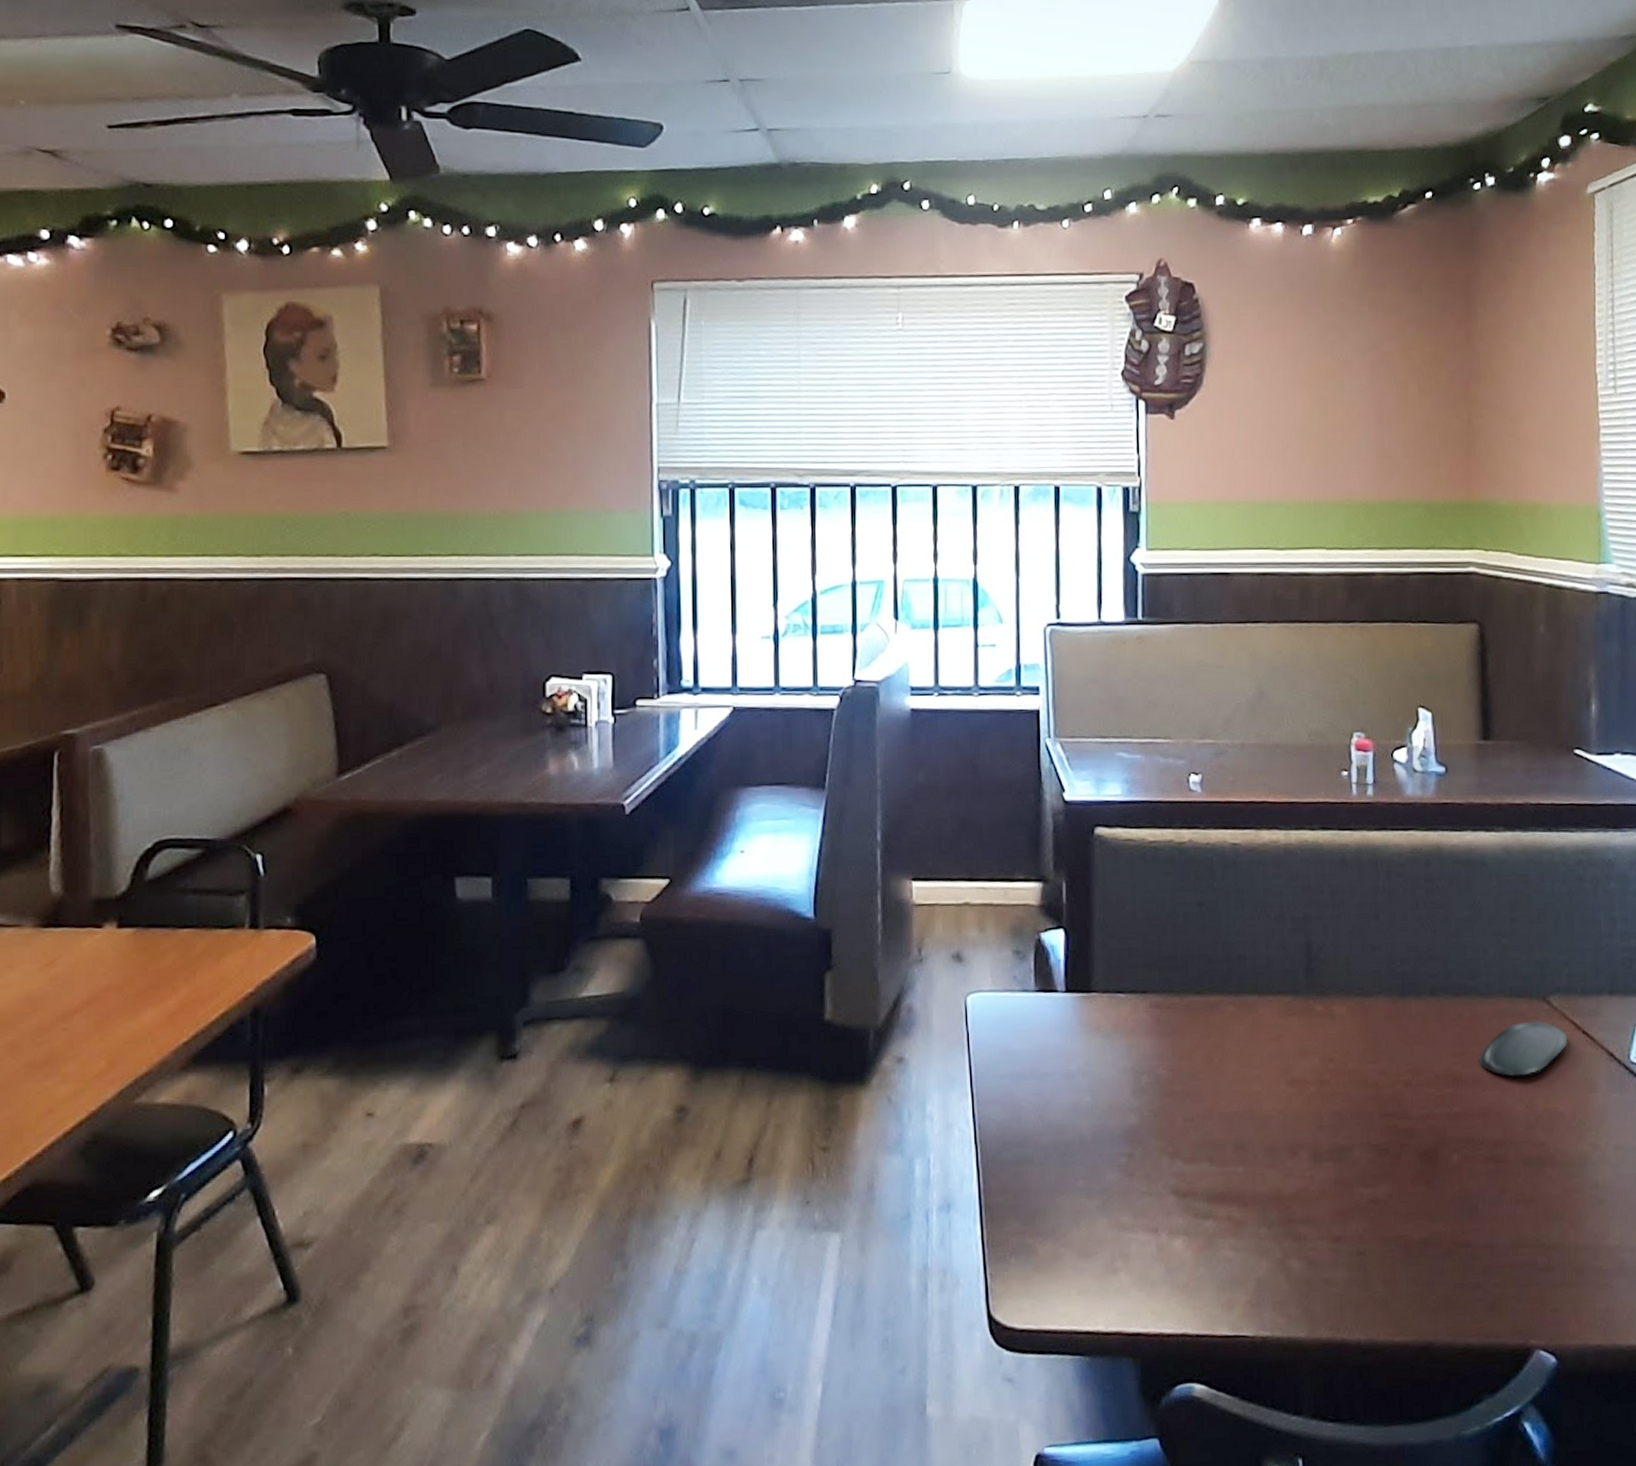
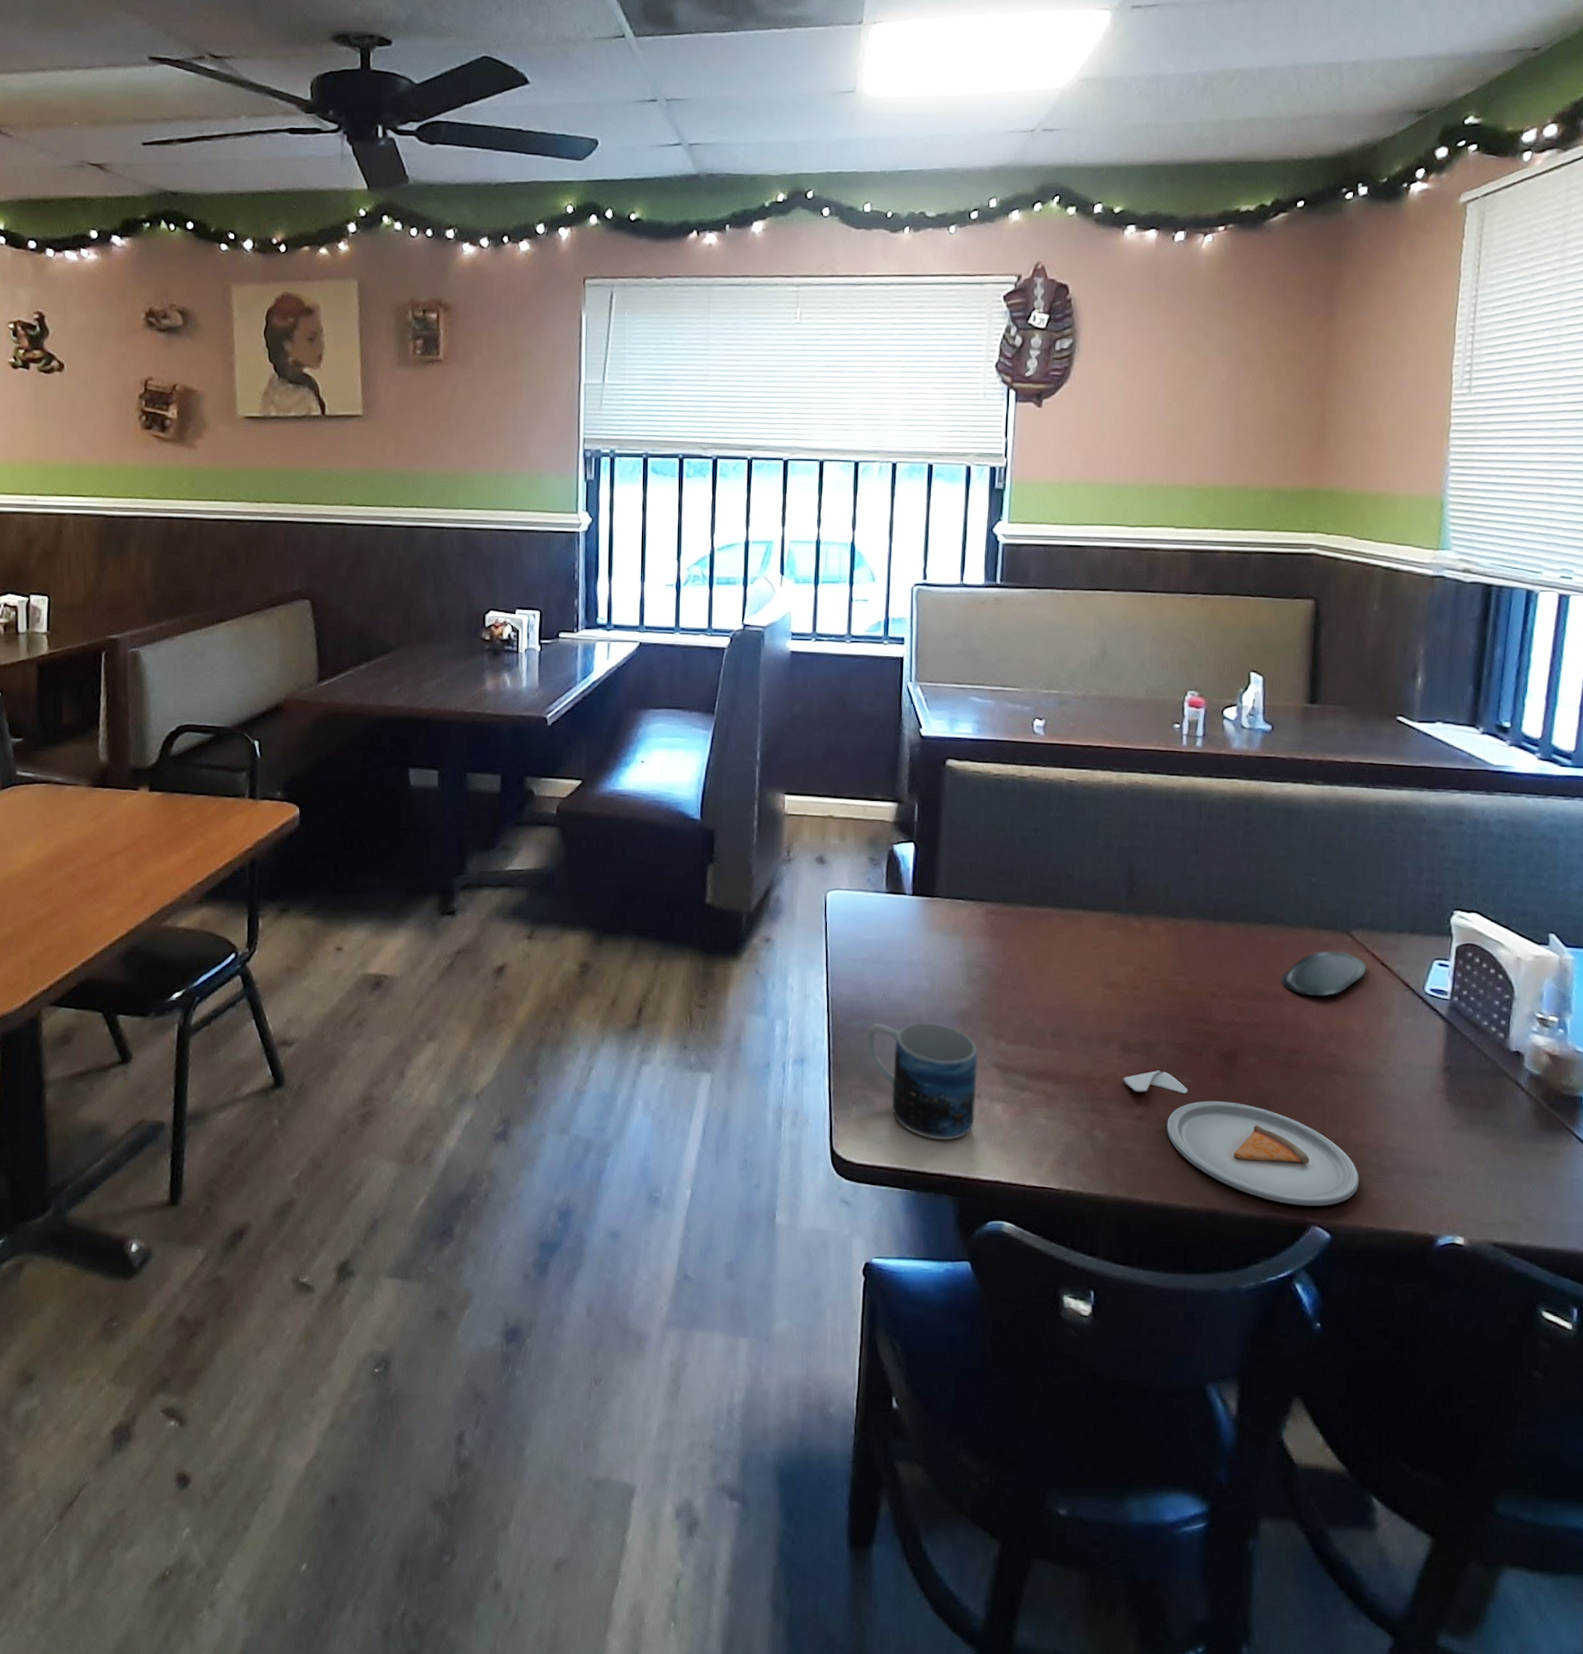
mug: none [1021,1145,1153,1290] -> present [865,1022,978,1141]
dinner plate: none [1316,1180,1581,1327] -> present [1123,1070,1359,1206]

